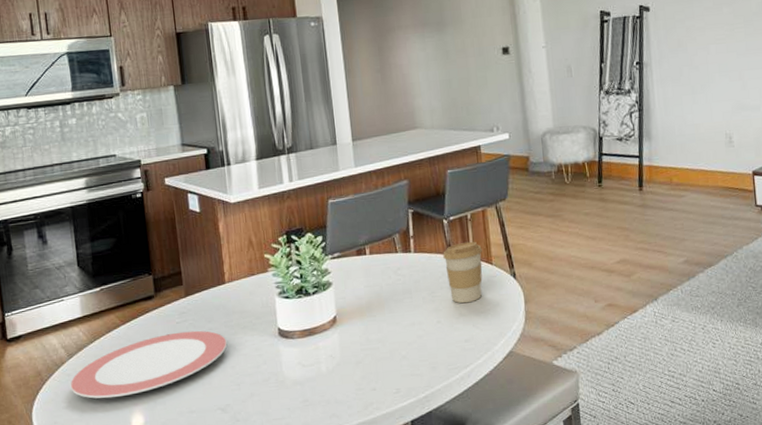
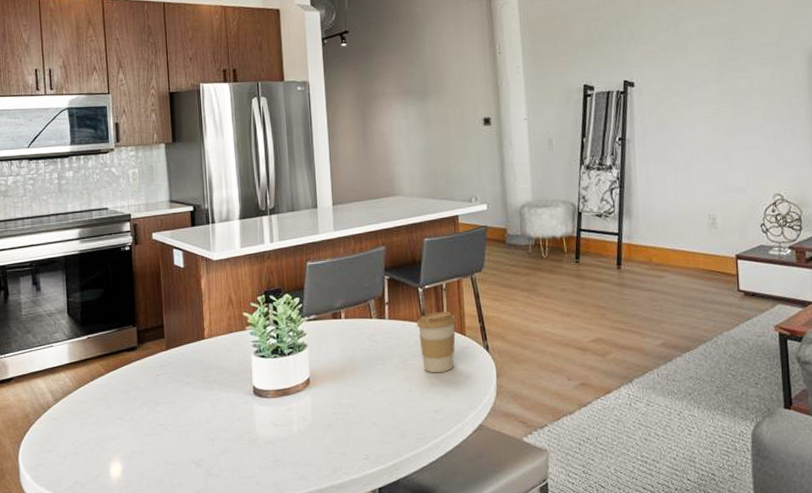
plate: present [70,330,228,399] -> none [55,383,204,445]

